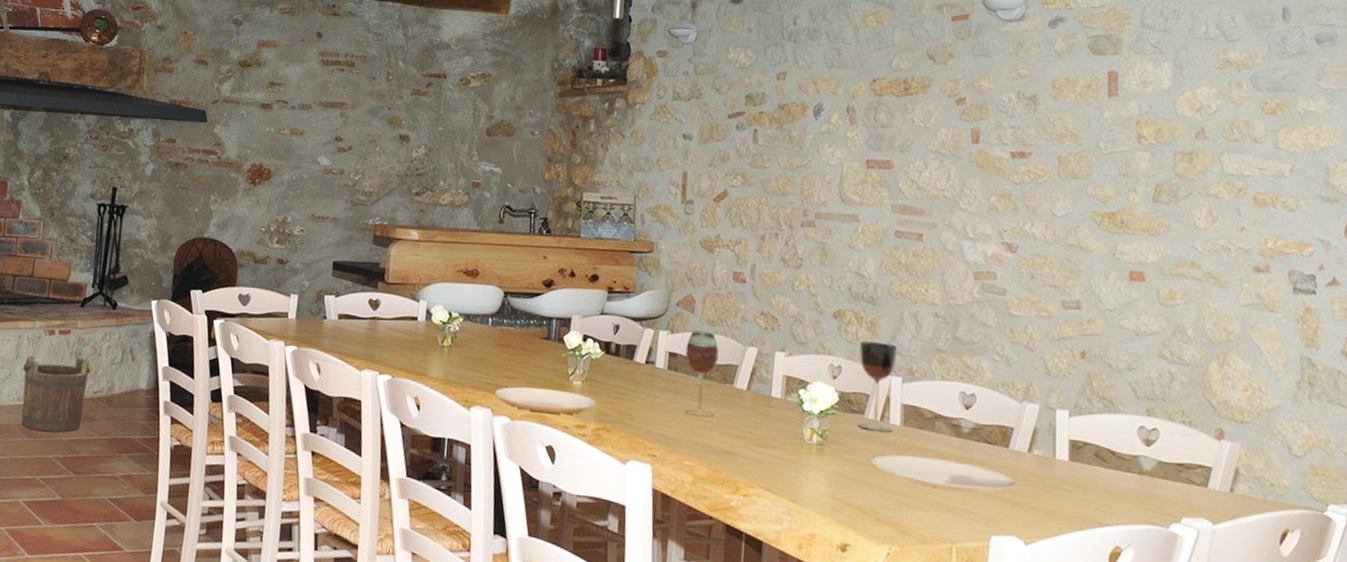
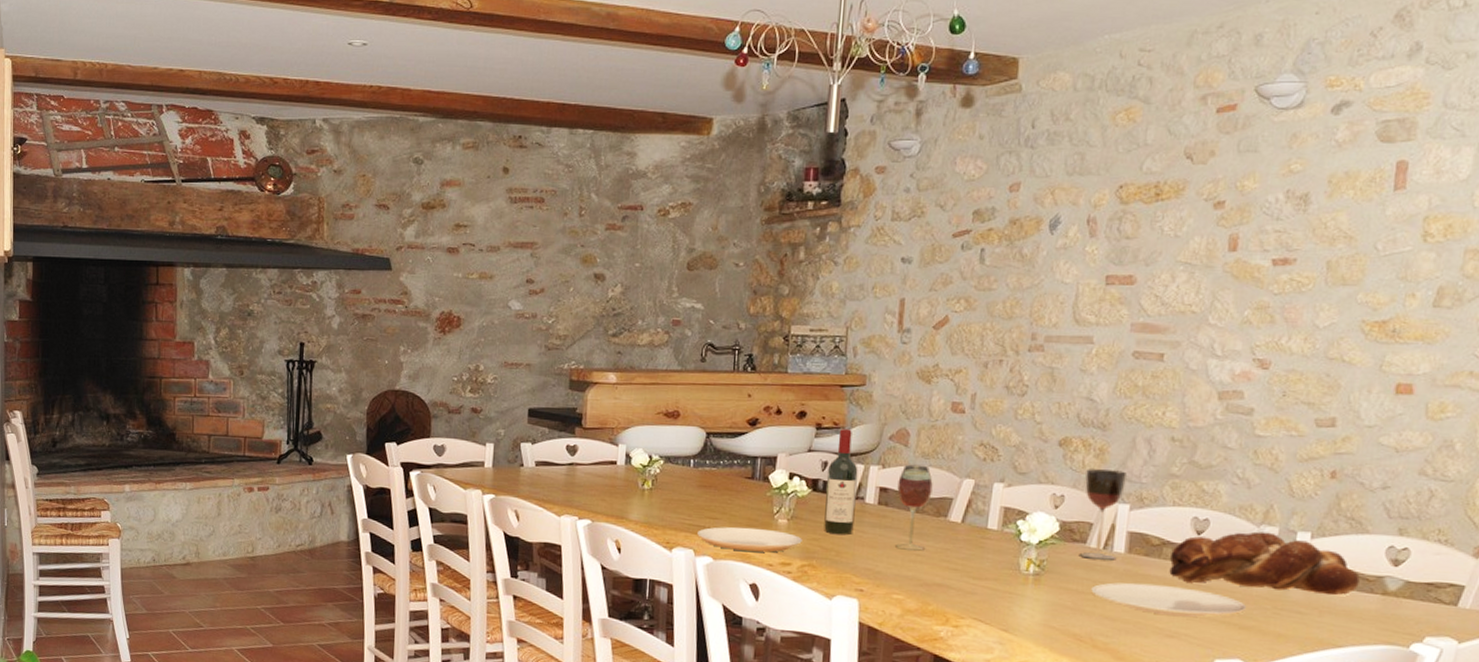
wooden bucket: present [21,356,91,433] -> none [226,512,292,585]
wine bottle: none [617,293,648,399] -> present [824,429,858,536]
bread loaf: none [943,408,1117,474] -> present [1169,531,1360,595]

